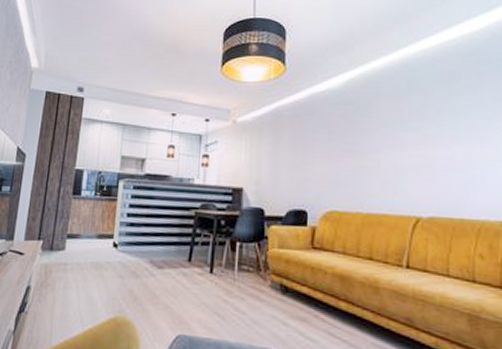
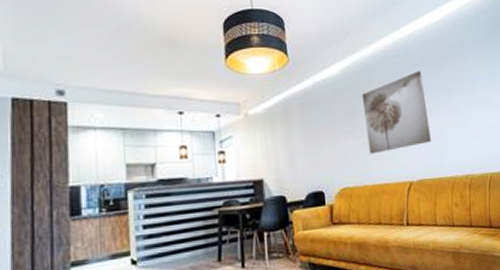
wall art: none [365,88,453,179] -> present [361,71,431,154]

